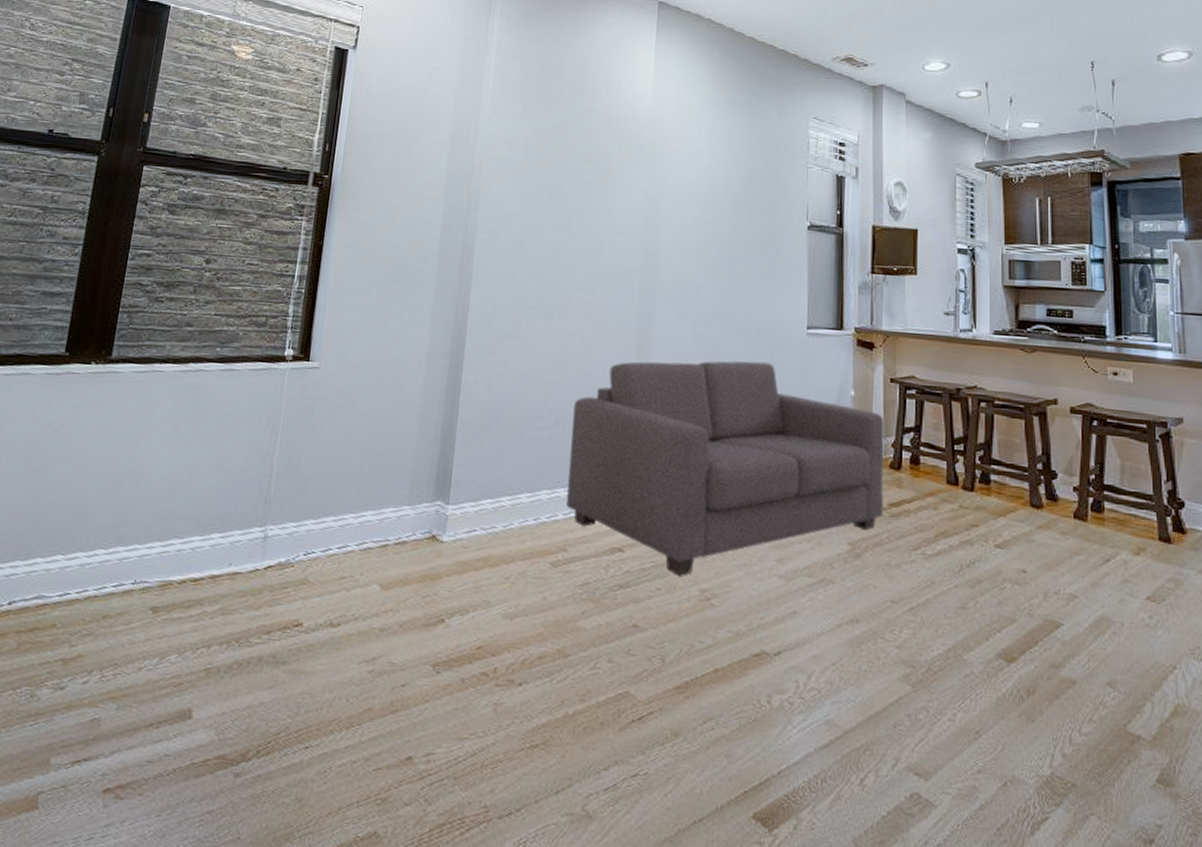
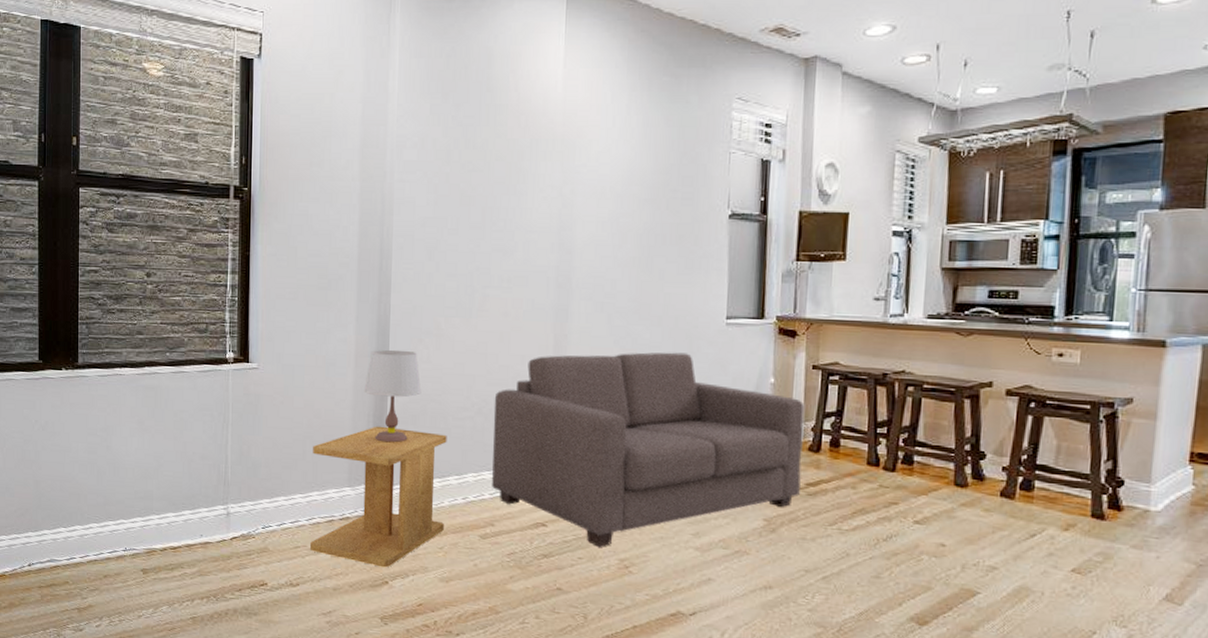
side table: none [358,435,521,603] -> present [310,426,447,568]
table lamp: none [434,351,497,455] -> present [364,349,422,443]

